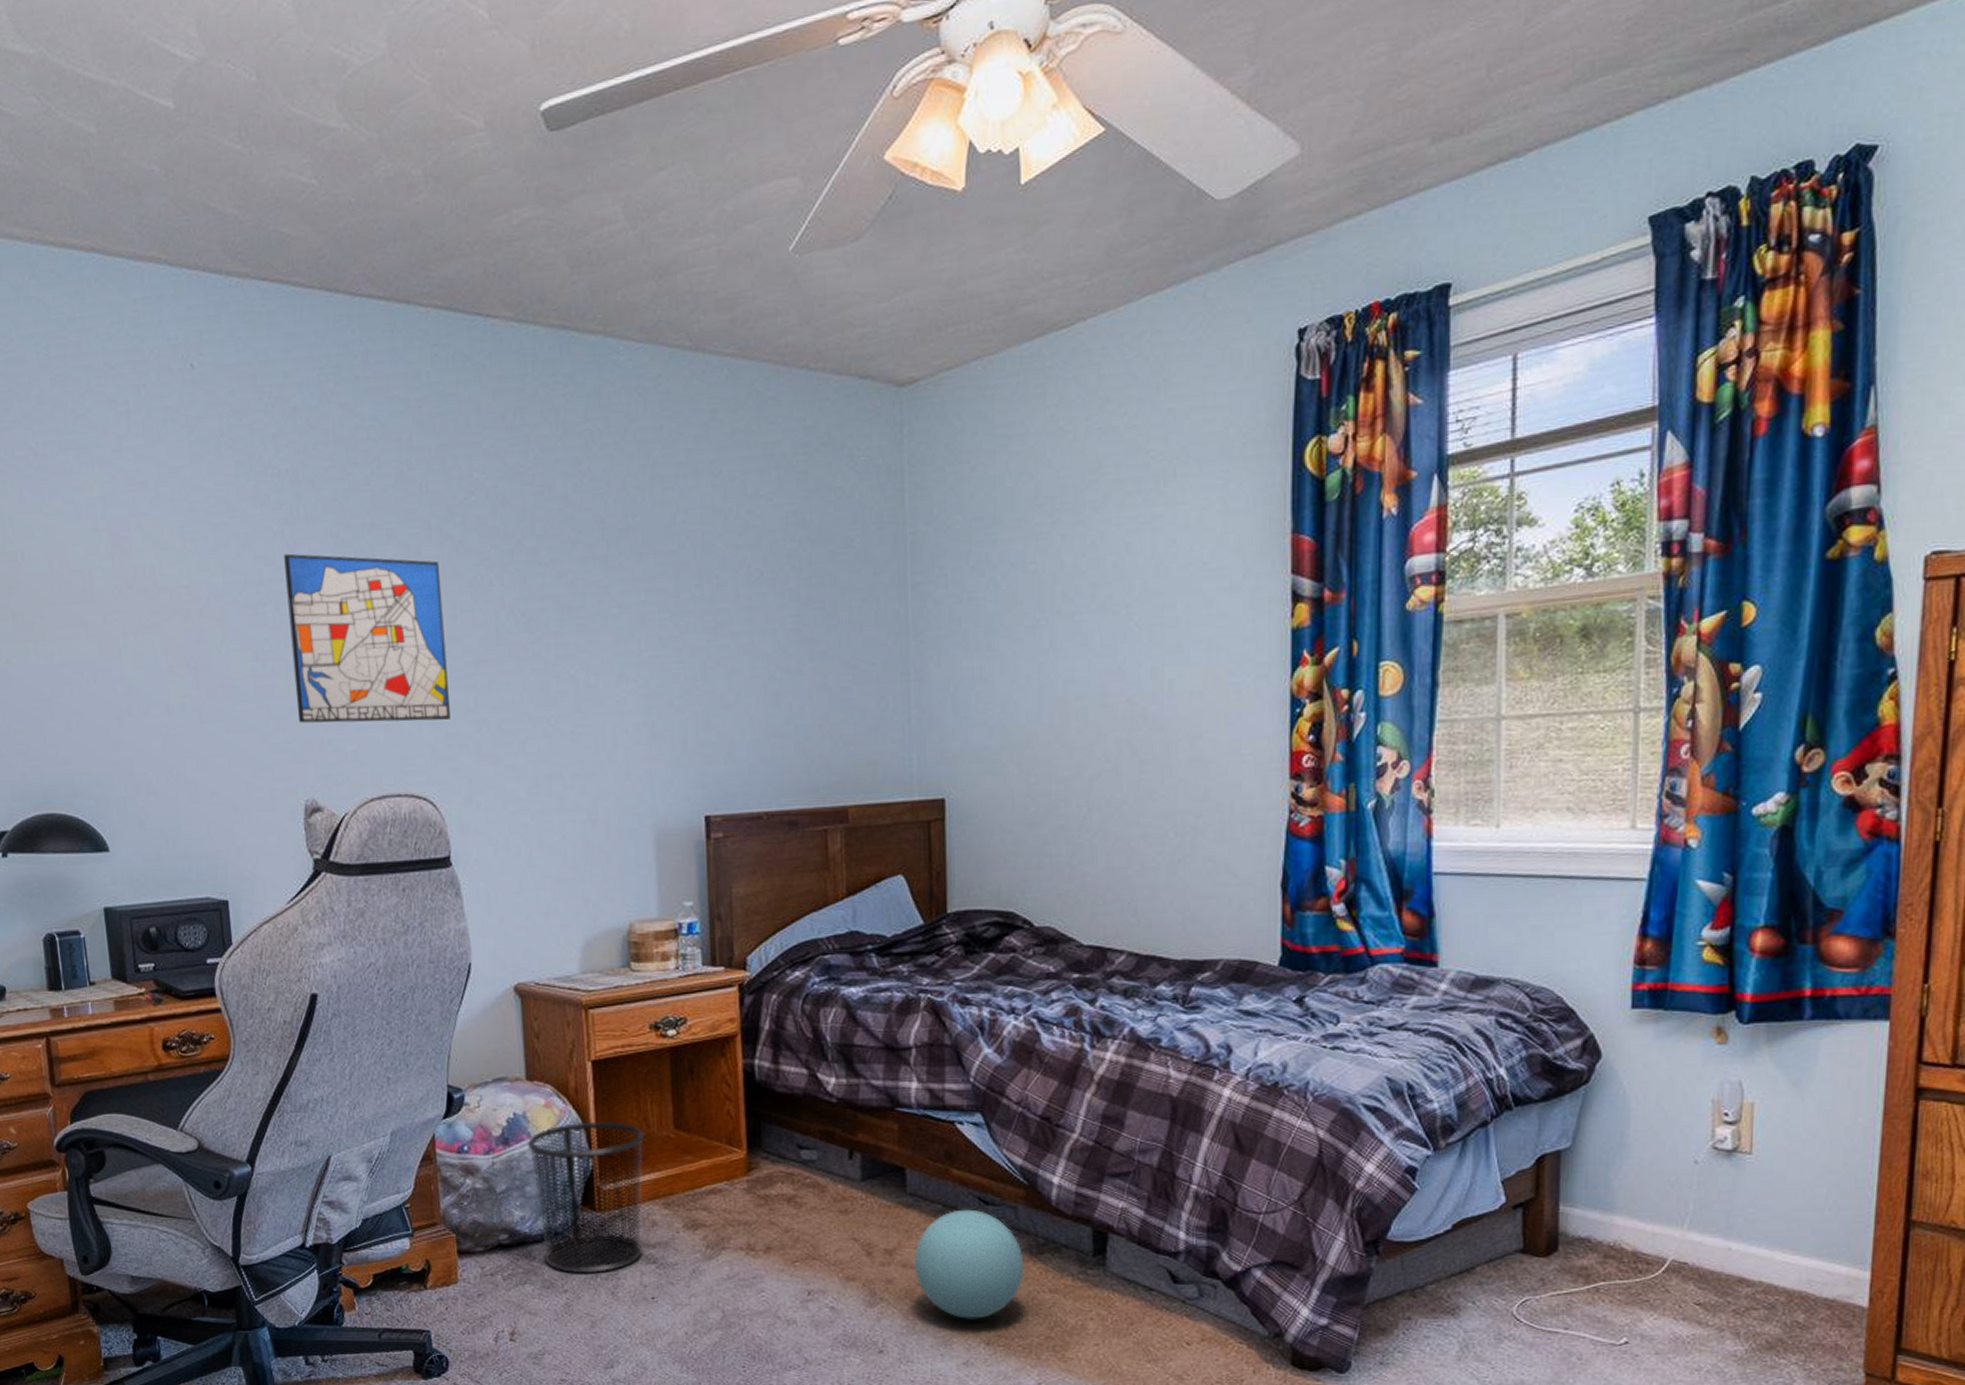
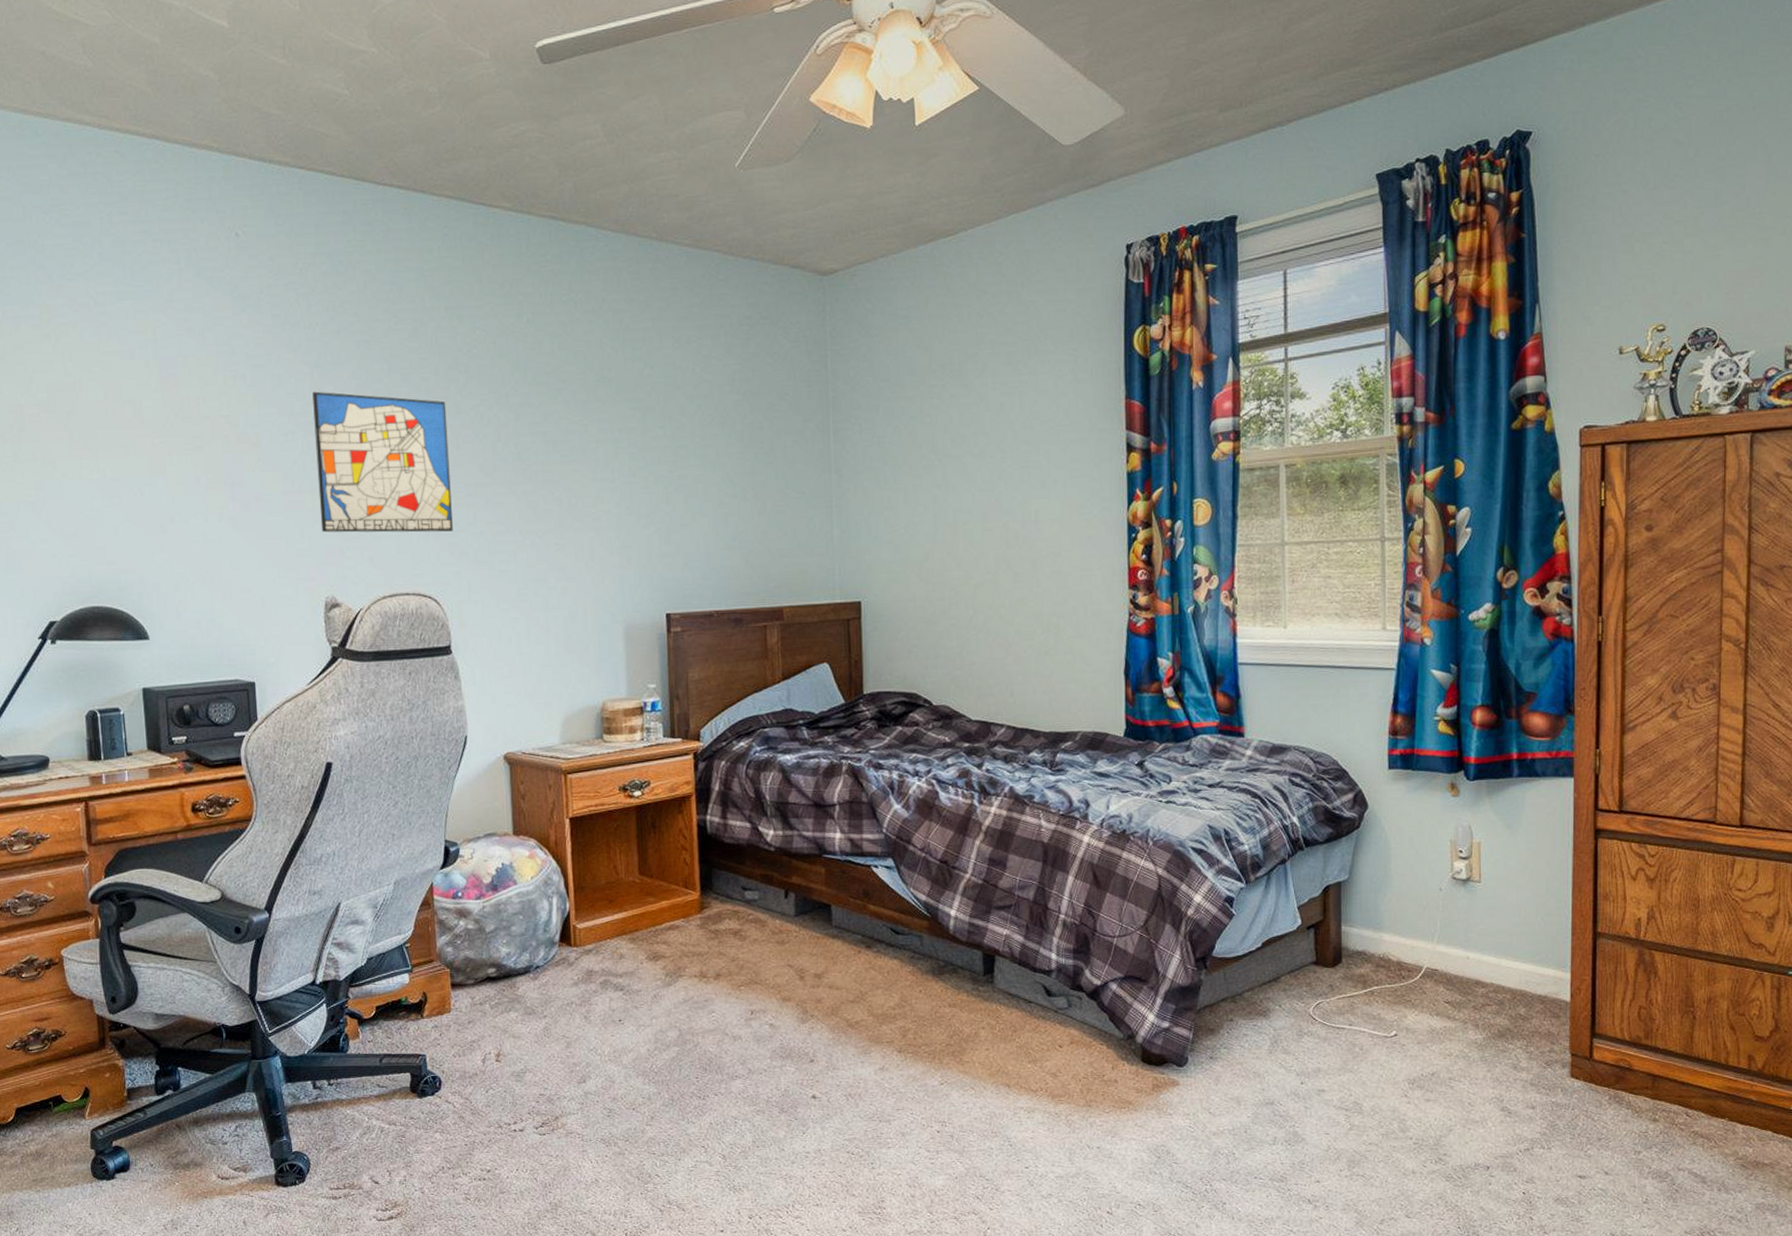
waste bin: present [527,1121,645,1274] -> none [513,869,614,1001]
ball: present [914,1209,1024,1319] -> none [839,938,929,1031]

